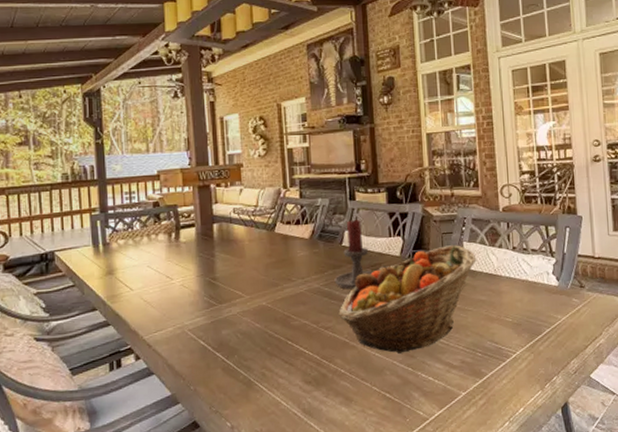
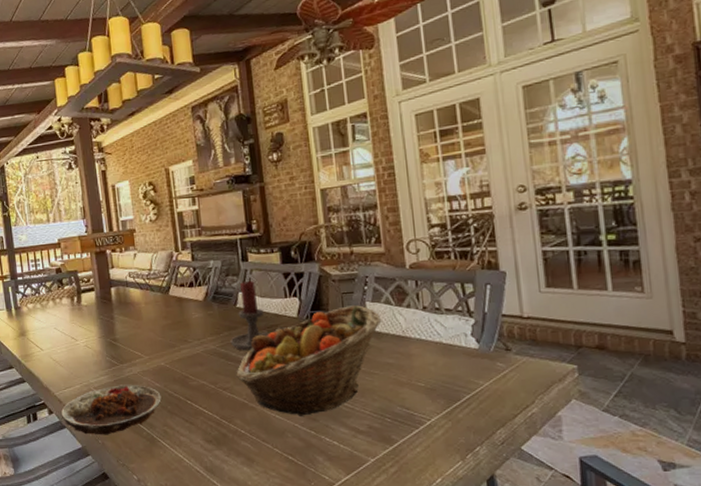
plate: none [149,325,261,381] -> present [60,384,162,435]

